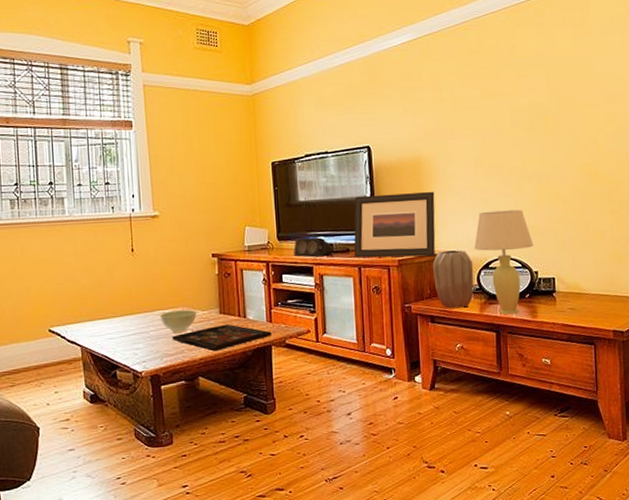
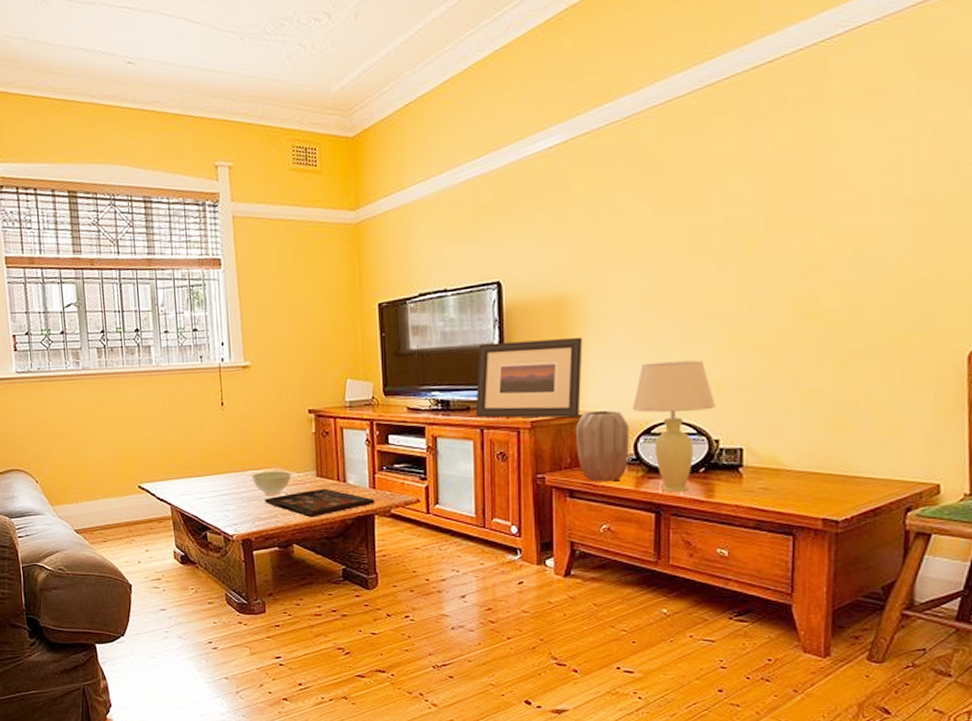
speaker: present [294,237,334,258] -> none [402,392,451,416]

